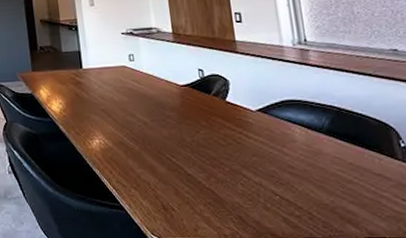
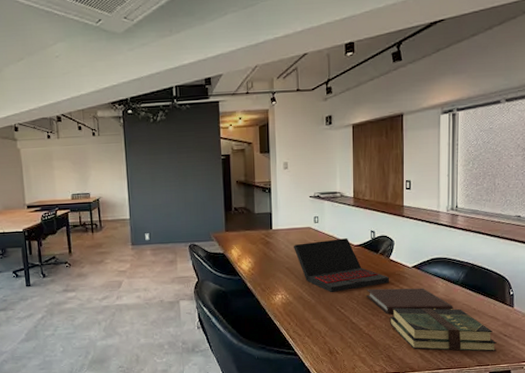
laptop: none [108,77,229,139] -> present [294,238,389,293]
notebook: none [200,135,321,165] -> present [366,288,453,314]
book: none [234,158,394,221] -> present [389,307,497,352]

